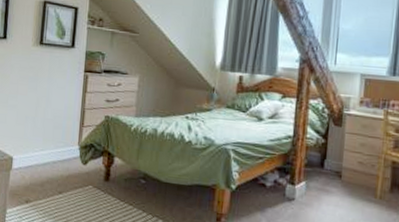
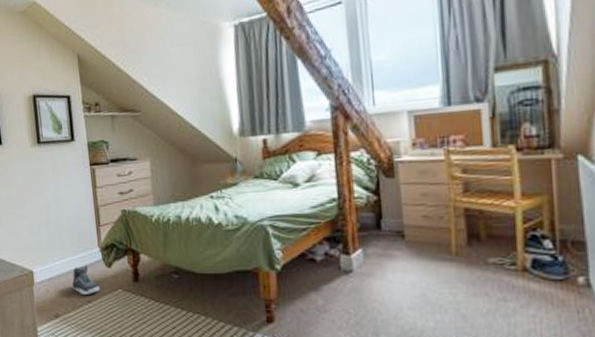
sneaker: none [46,159,73,186] -> present [71,265,100,294]

